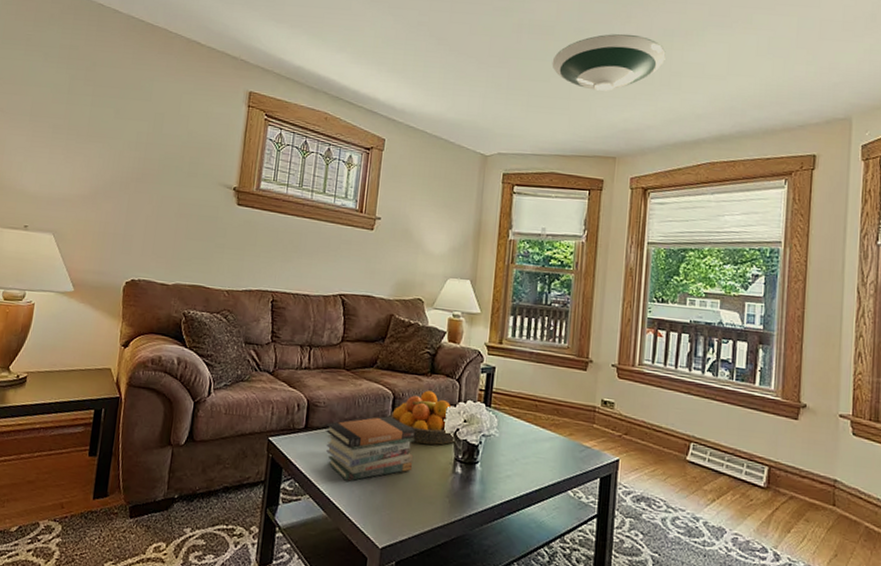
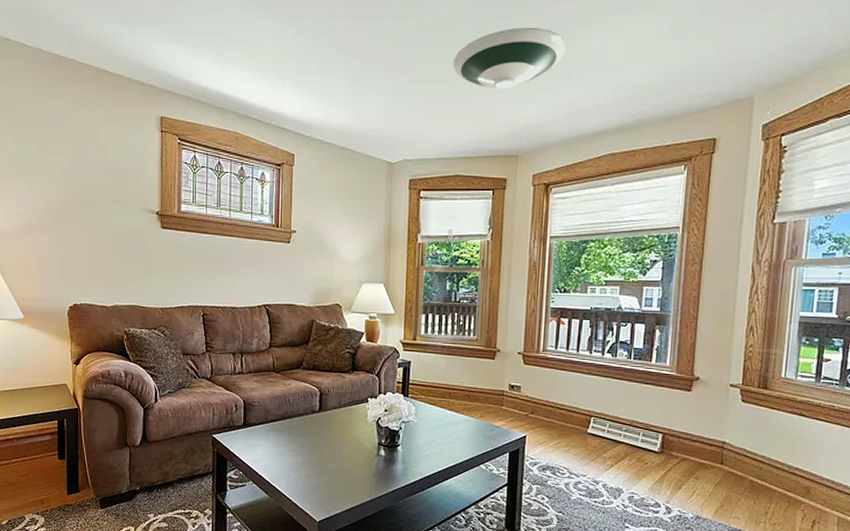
book stack: present [325,415,416,481] -> none [262,410,342,468]
fruit bowl: present [390,390,456,445] -> none [318,386,378,432]

